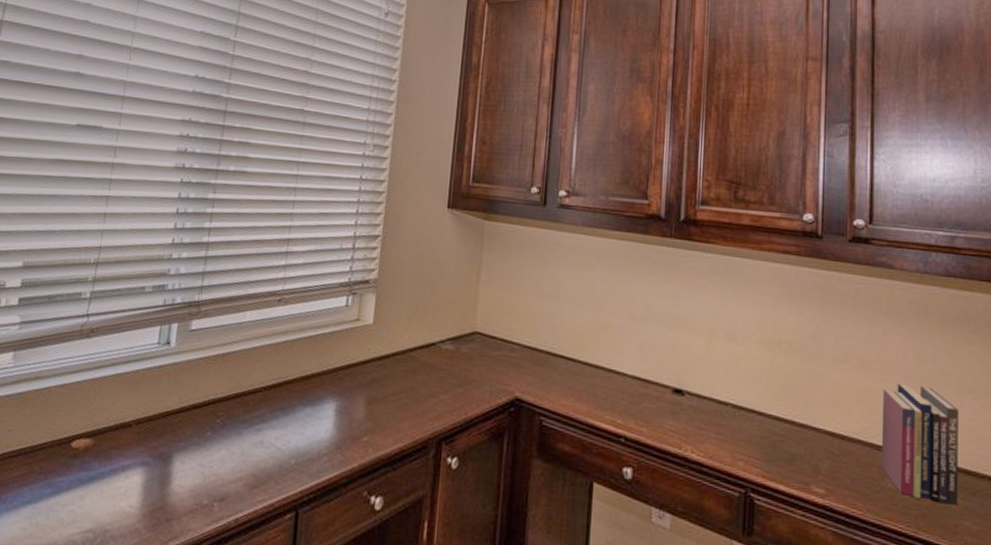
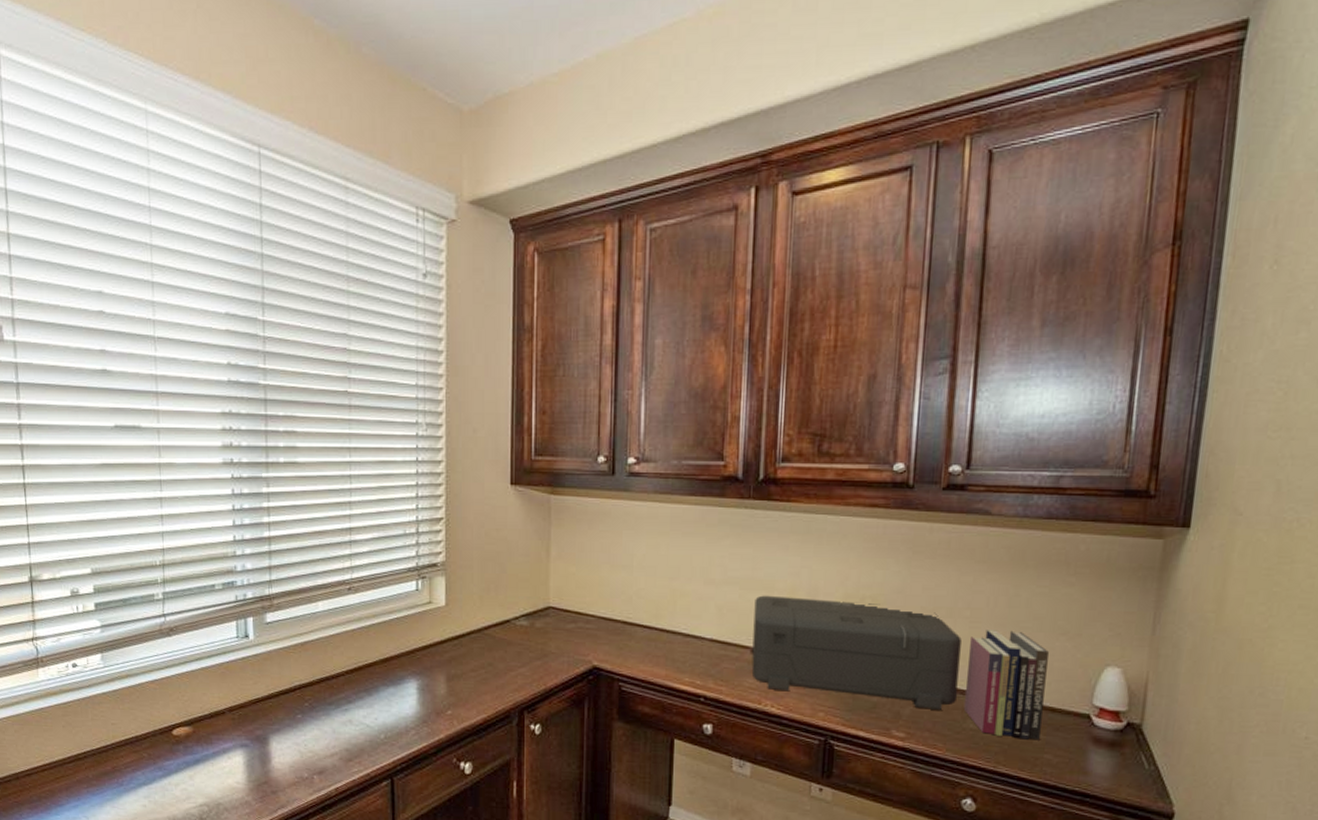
storage case: none [672,333,875,467] -> present [751,595,962,711]

